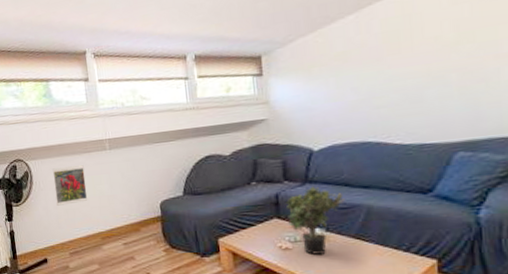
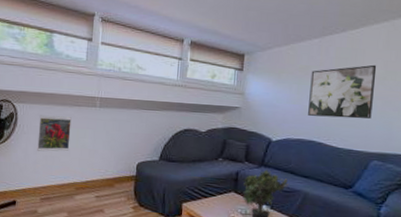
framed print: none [351,28,446,112] -> present [308,64,377,119]

